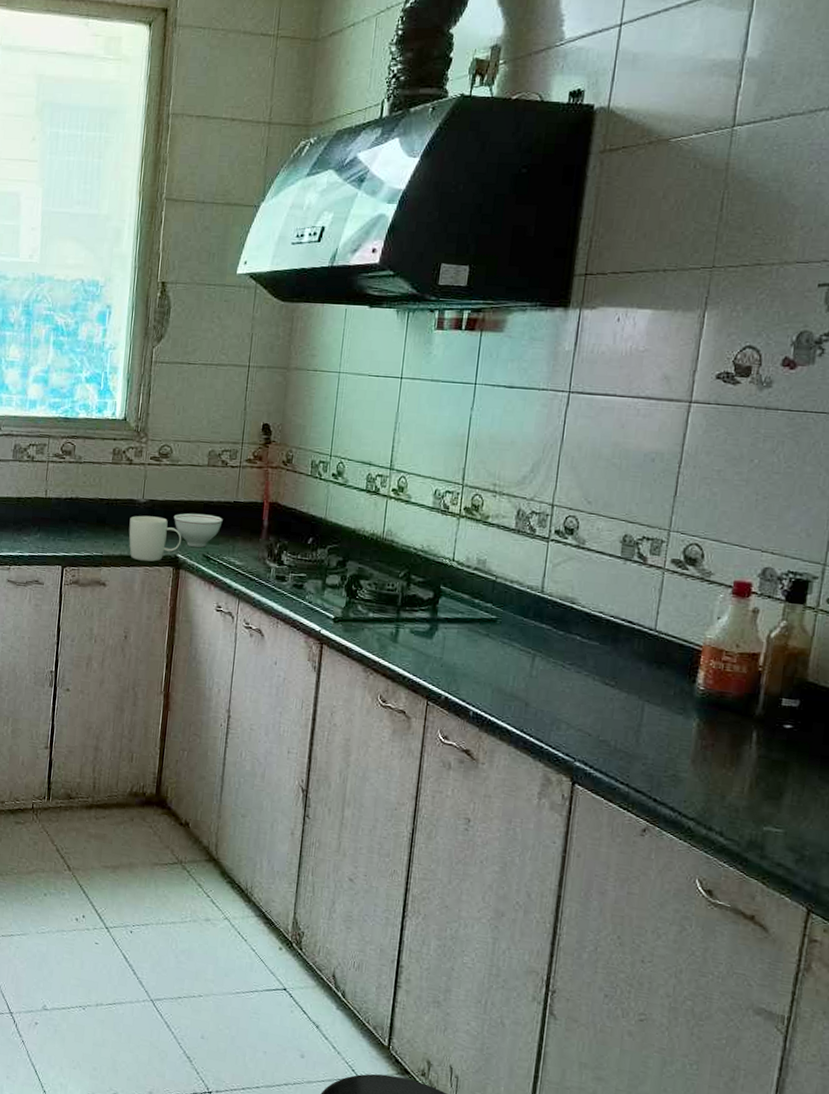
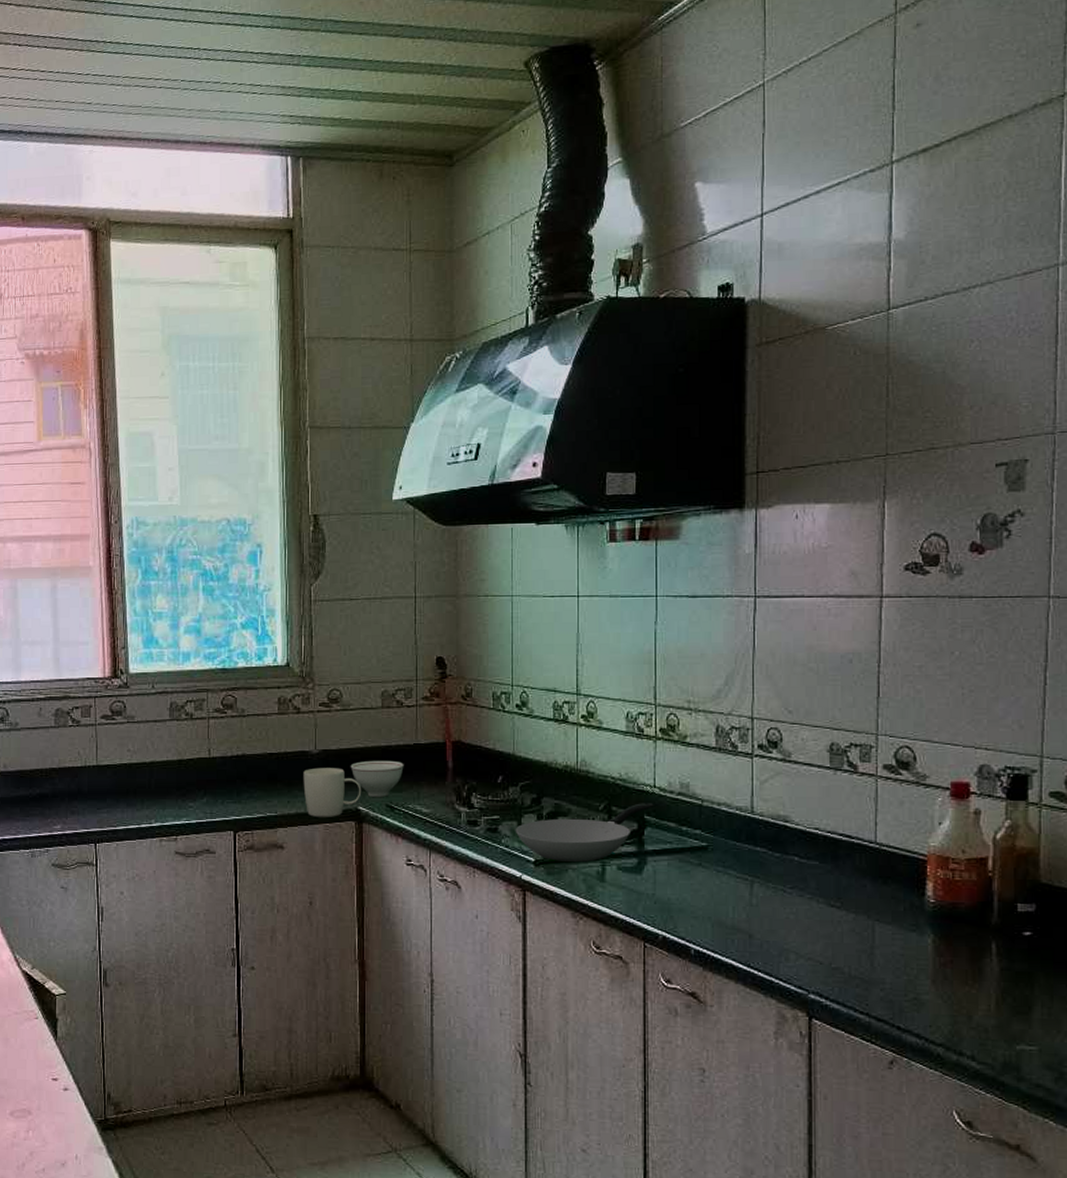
wok: none [319,574,451,624] -> present [515,803,654,863]

